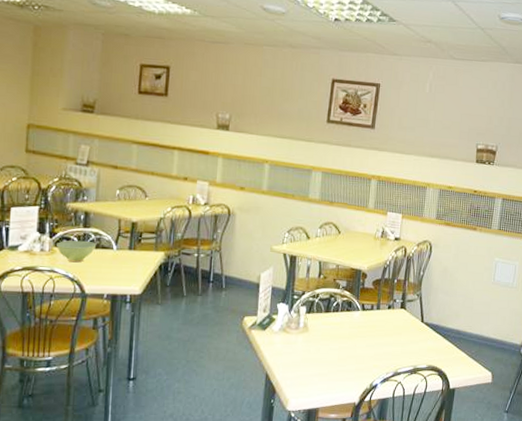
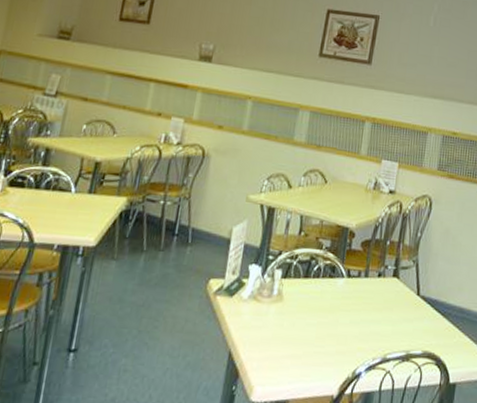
bowl: present [57,240,97,263] -> none [10,180,54,206]

